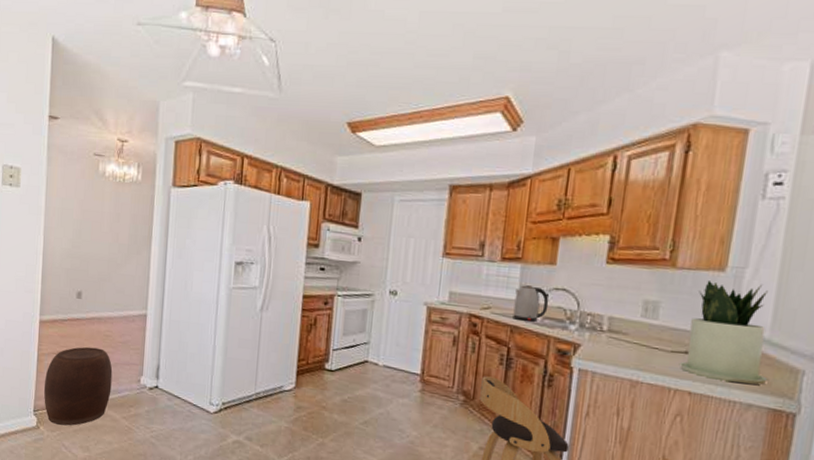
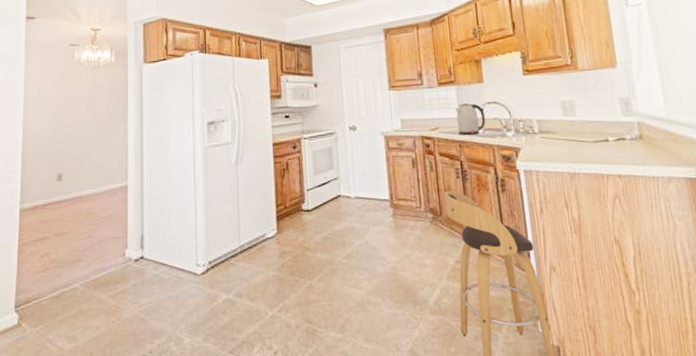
stool: present [44,346,113,426] -> none [26,227,97,317]
planter: present [679,280,769,385] -> none [601,73,678,161]

